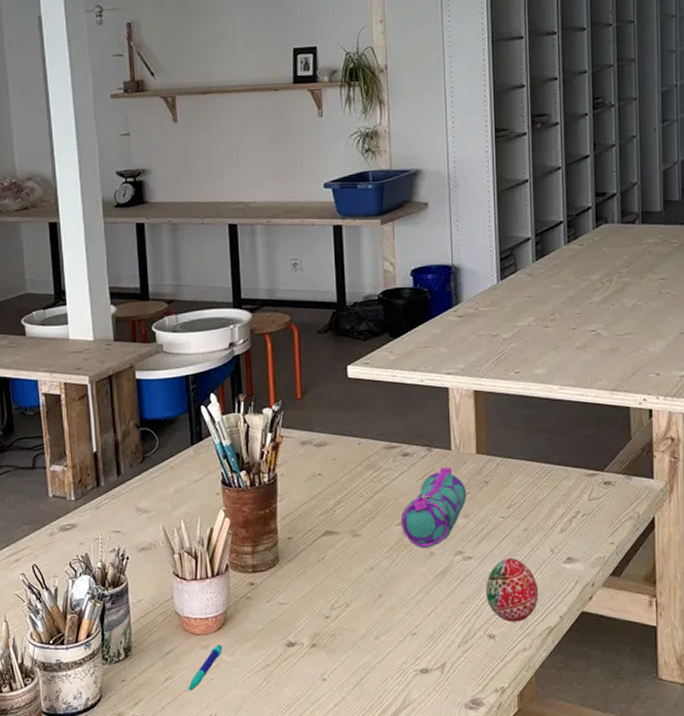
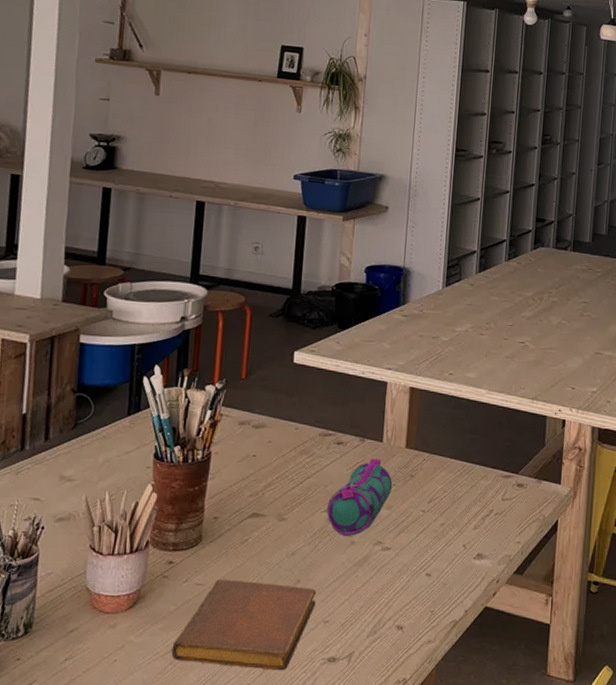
pen: present [188,645,222,692] -> none [88,624,131,674]
notebook: none [264,597,401,684] -> present [171,579,317,671]
decorative egg: present [485,558,539,622] -> none [399,551,449,614]

